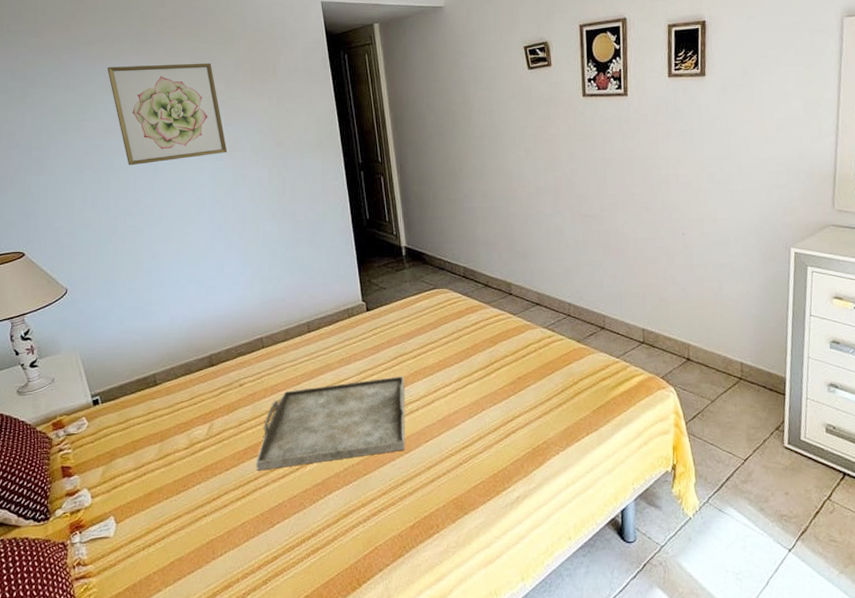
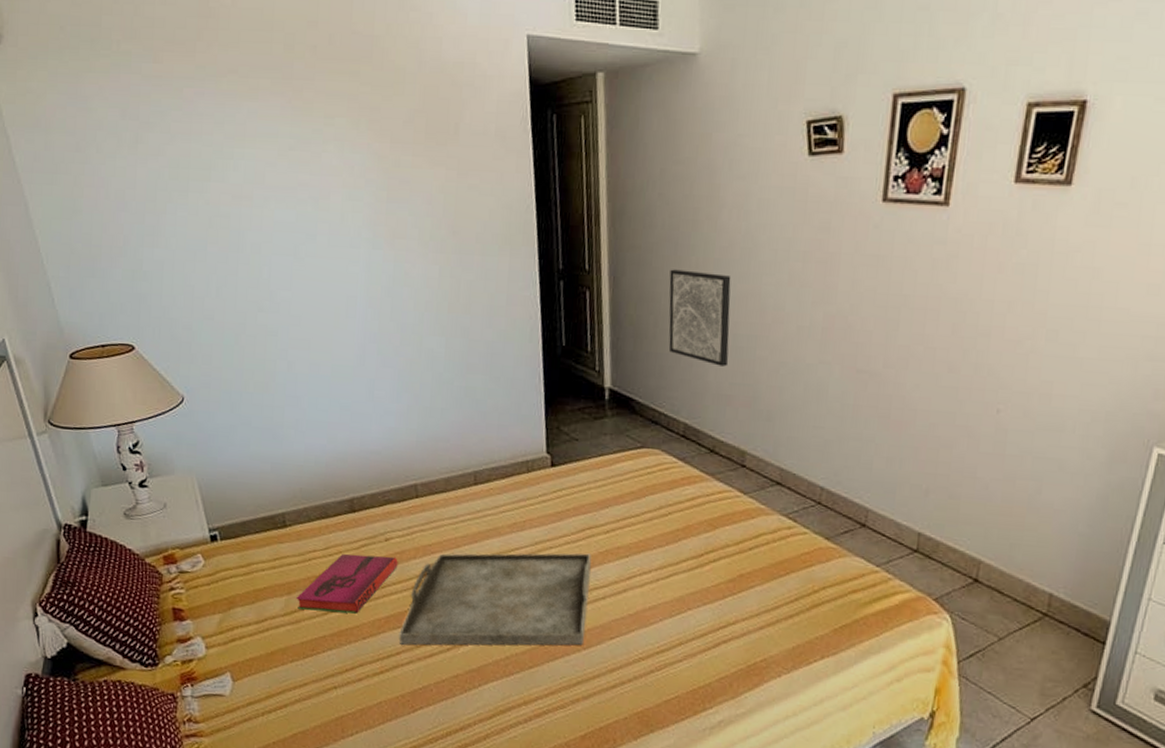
wall art: present [107,63,228,166] -> none [240,109,388,246]
hardback book: none [167,398,251,452] -> present [295,554,398,614]
wall art: none [441,155,491,222] -> present [668,269,731,367]

